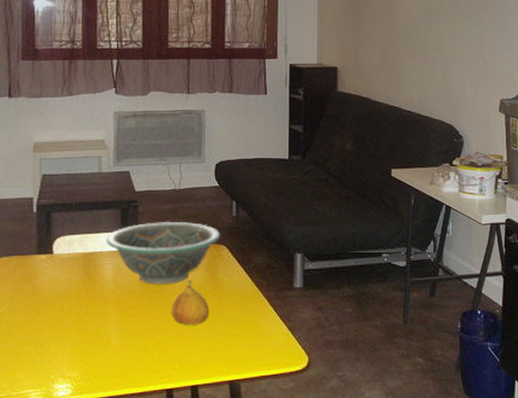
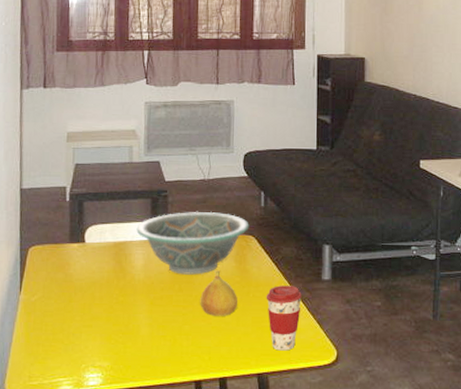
coffee cup: none [237,294,274,358] -> present [266,285,302,351]

